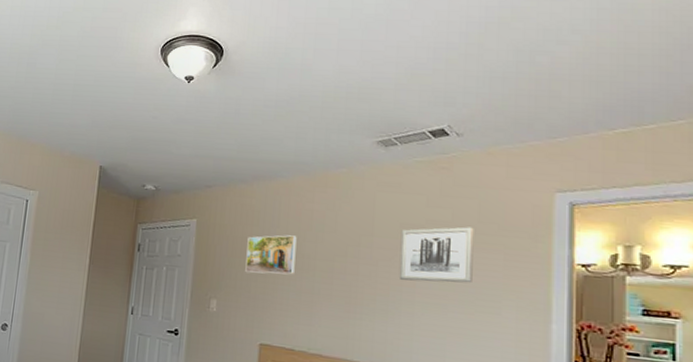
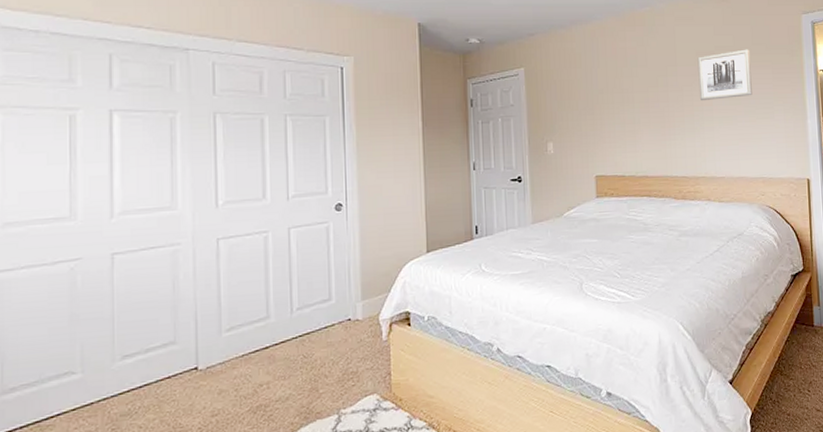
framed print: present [245,235,297,275] -> none [573,73,617,113]

